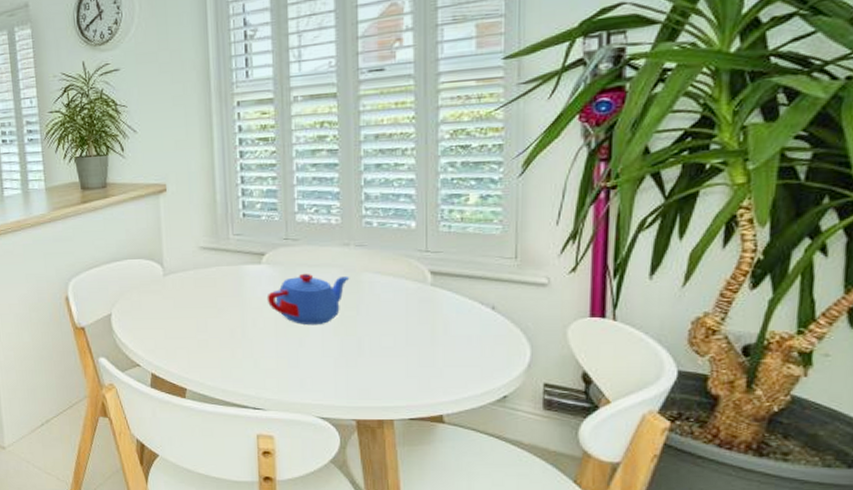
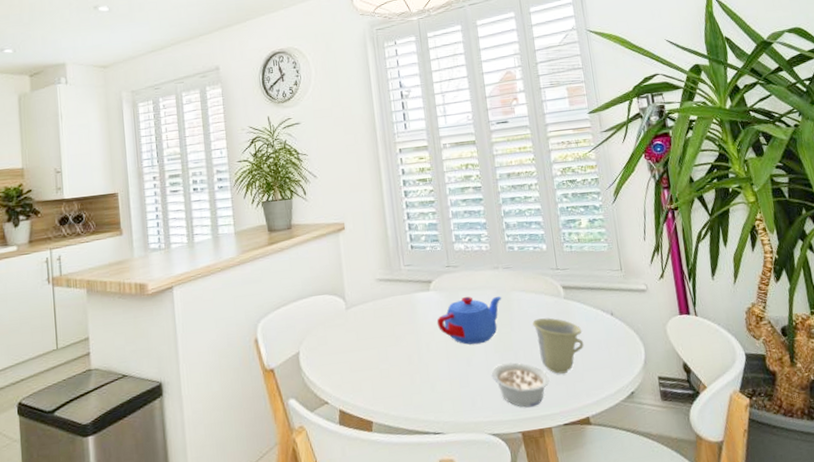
legume: none [326,348,398,396] -> present [491,362,550,408]
cup: none [385,305,449,366] -> present [532,318,584,374]

